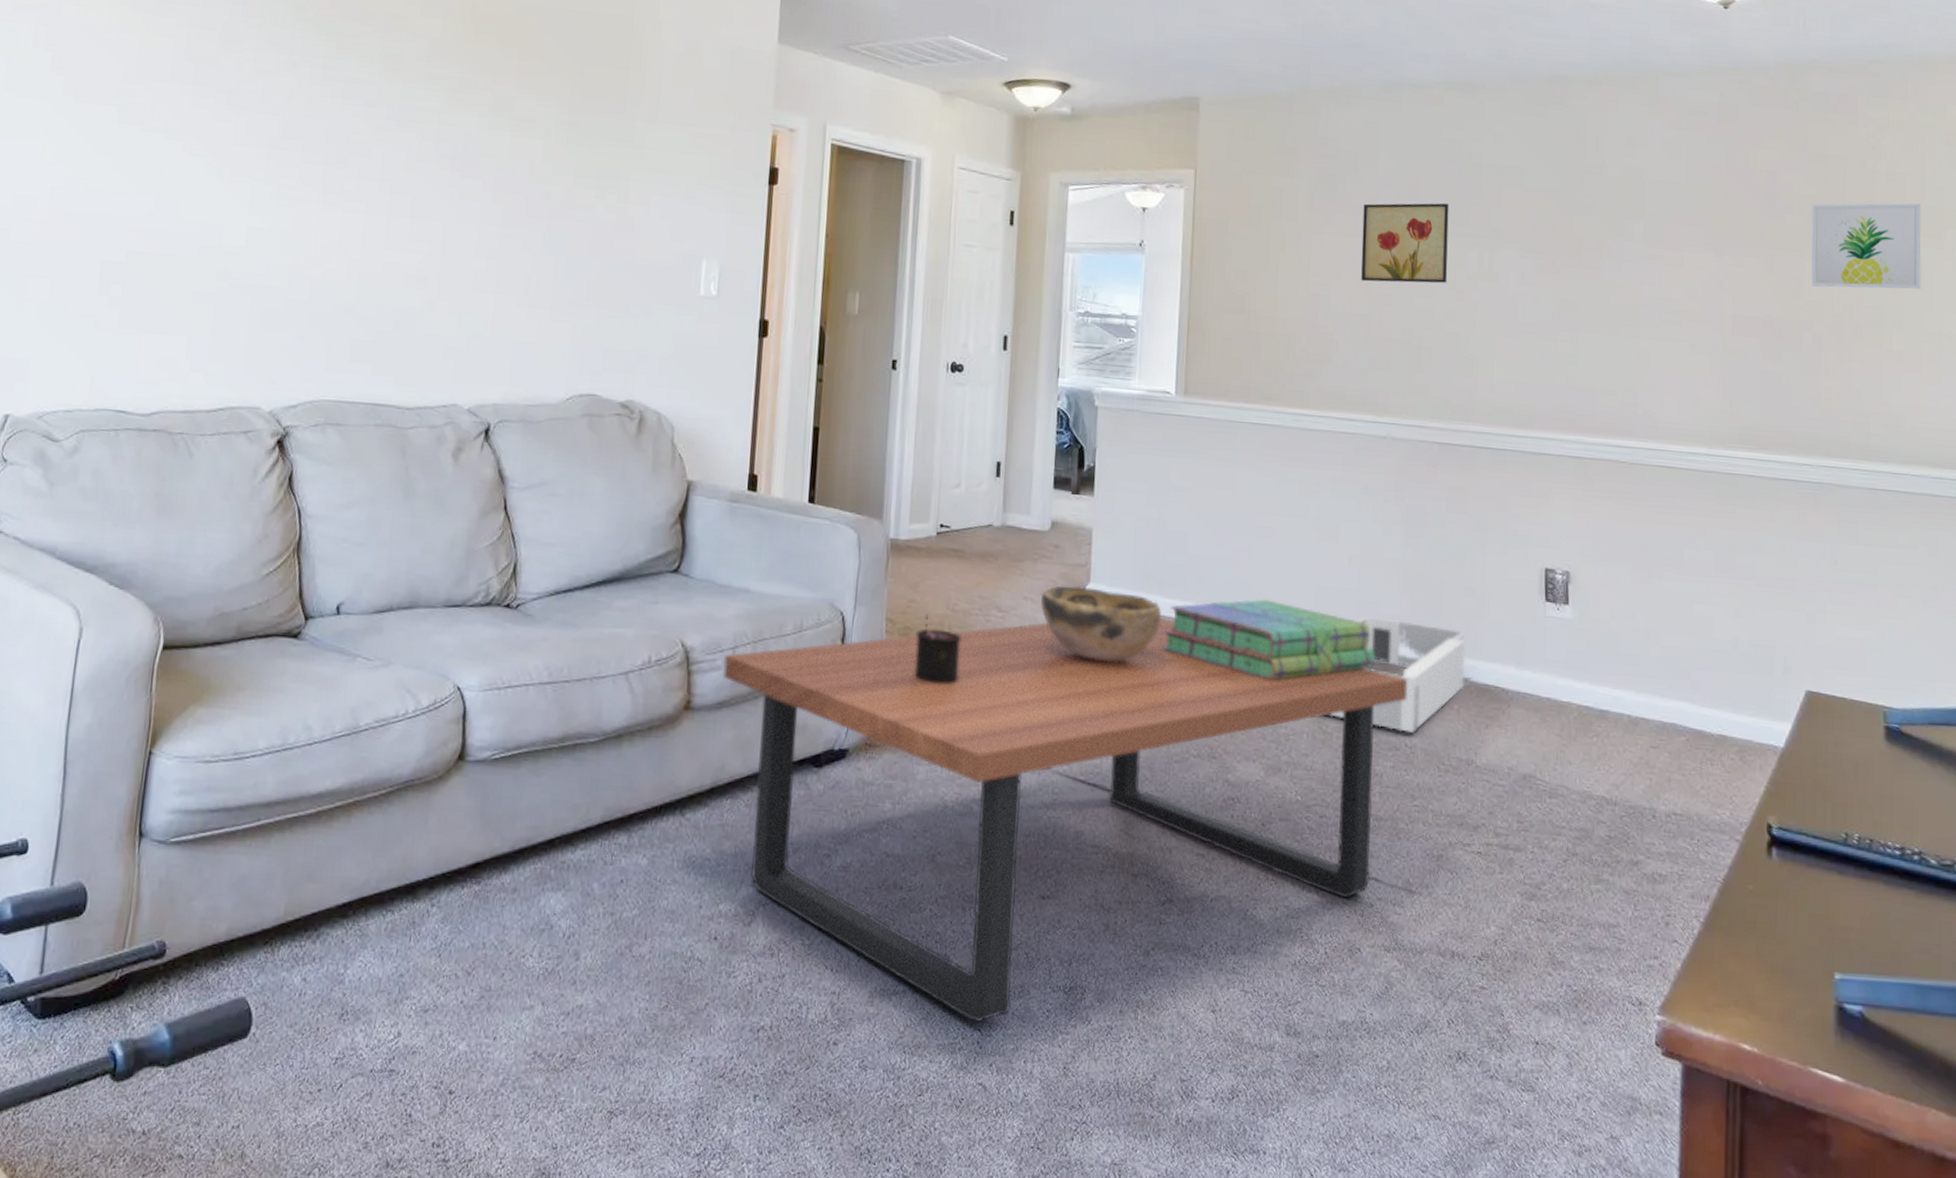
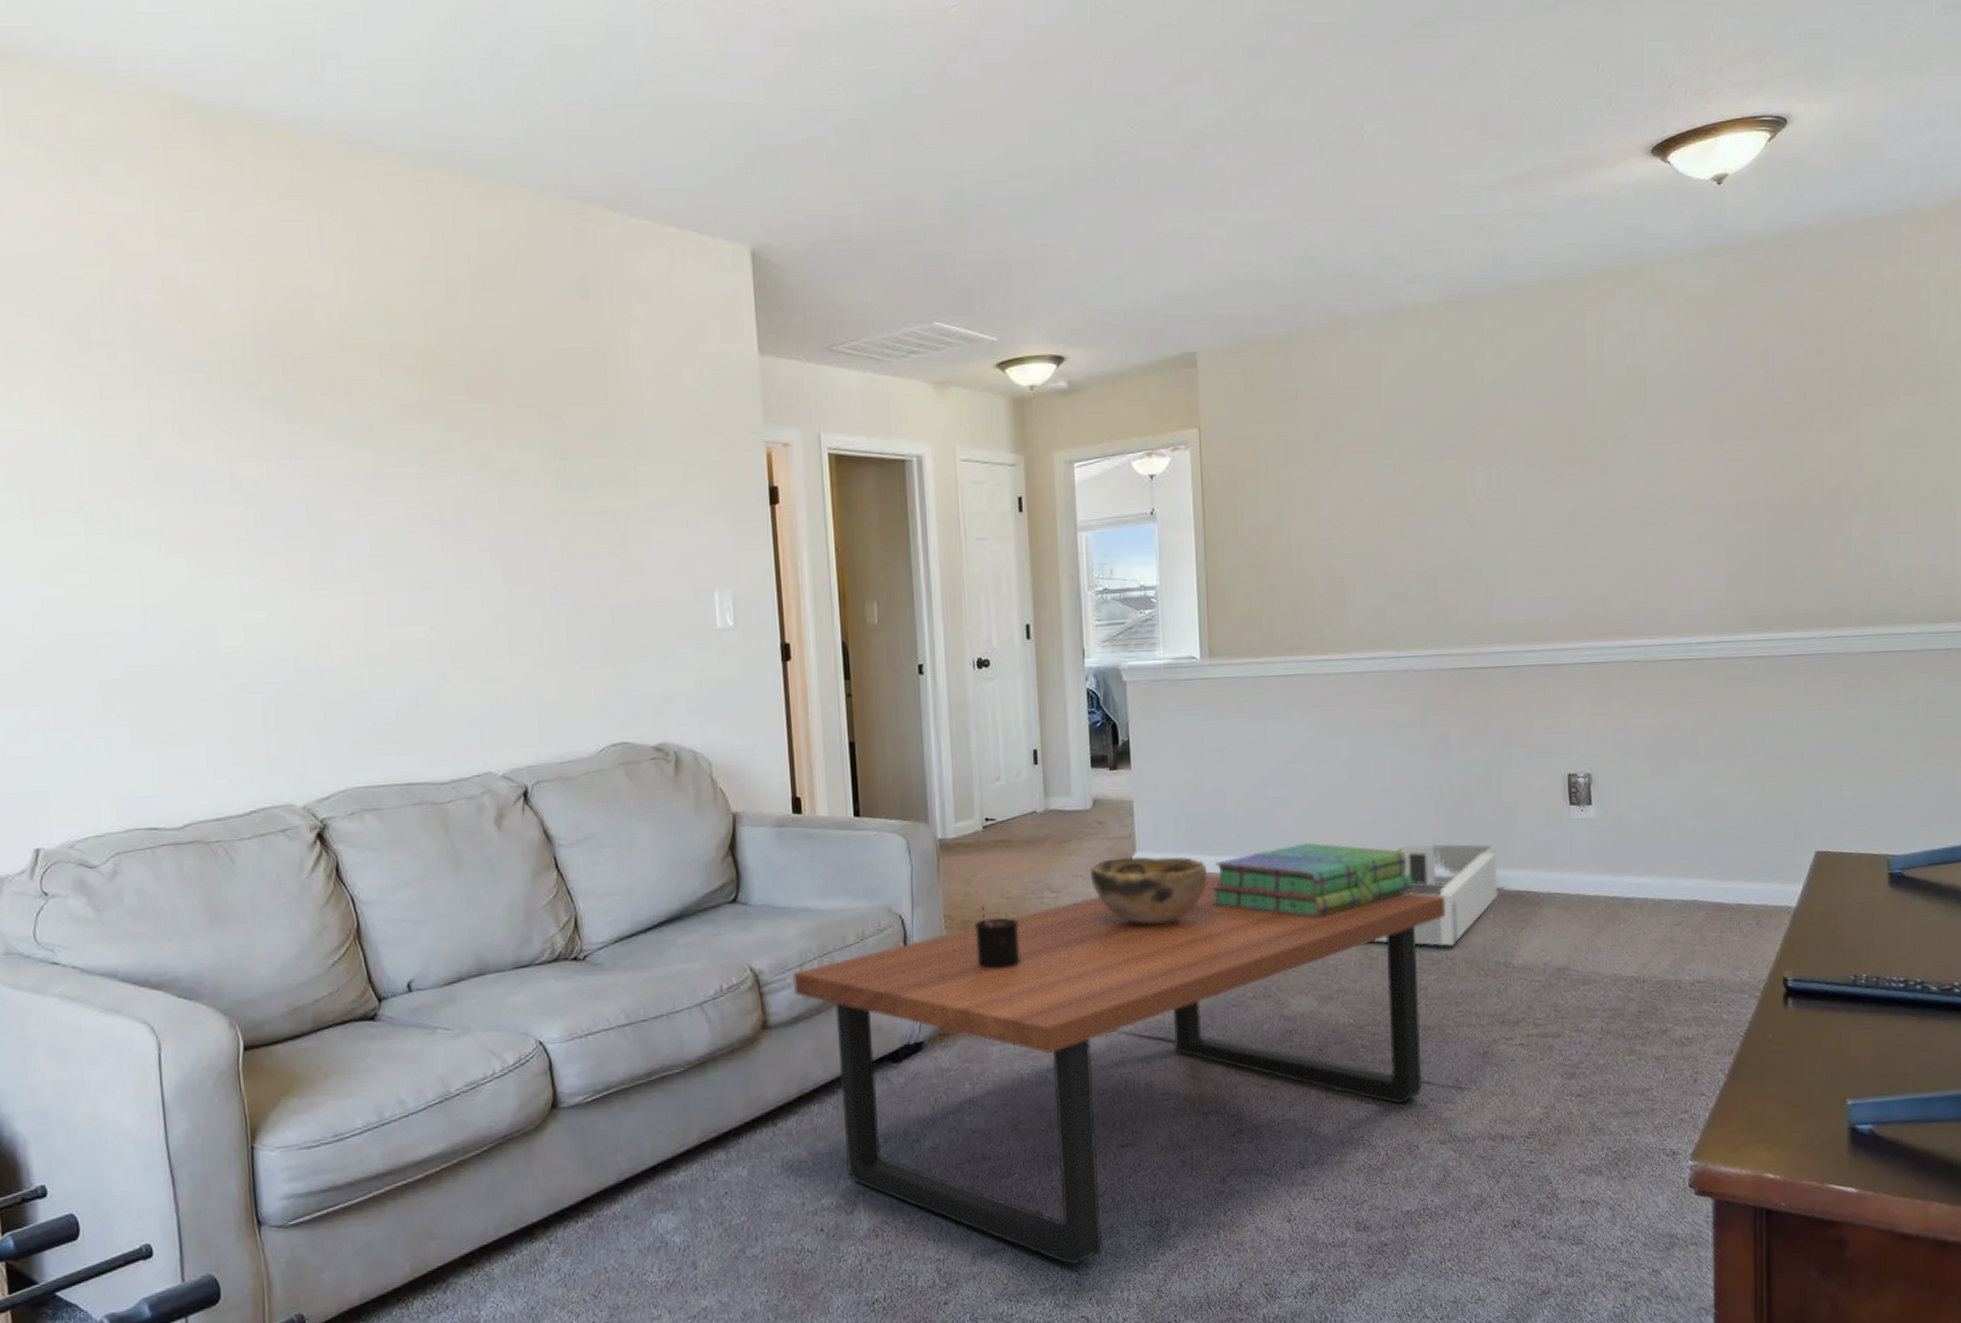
wall art: present [1361,202,1449,284] -> none [1370,427,1457,519]
wall art: present [1811,203,1921,289] -> none [1810,363,1917,461]

